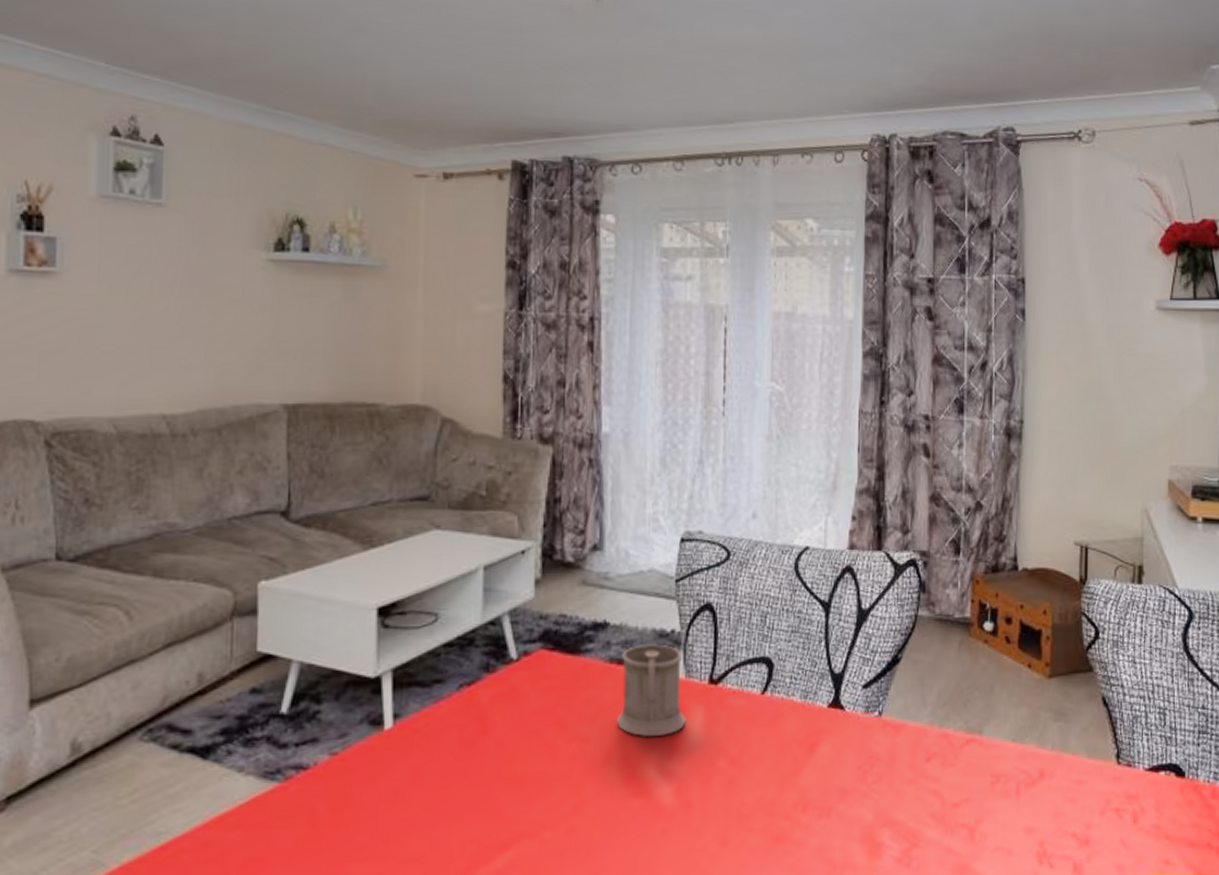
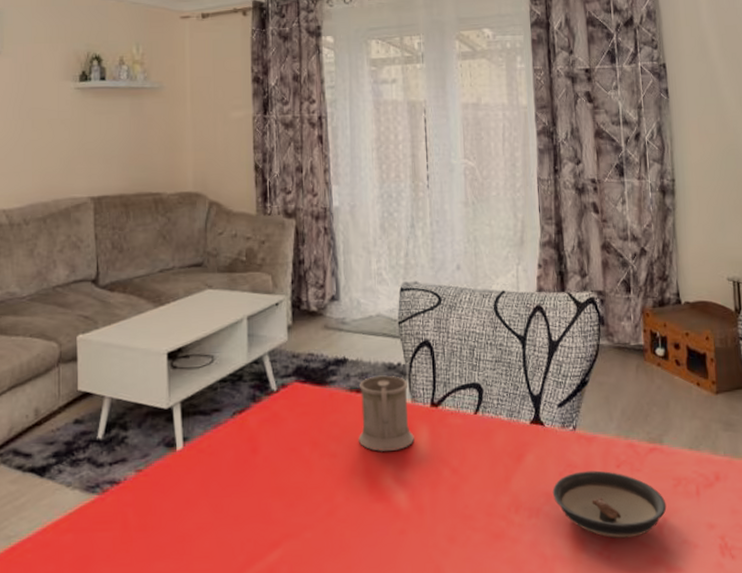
saucer: none [848,764,981,844] -> present [552,470,667,539]

